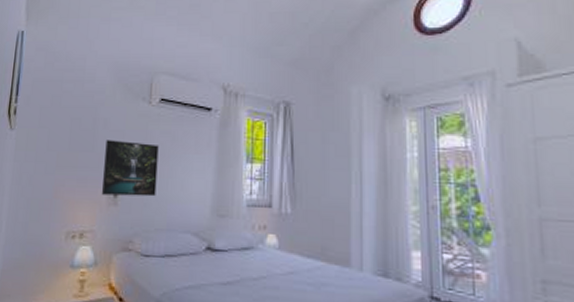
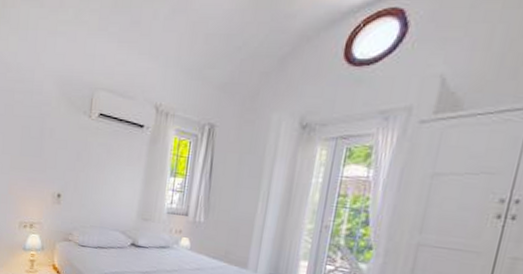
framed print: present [102,140,159,197] -> none [48,147,96,200]

